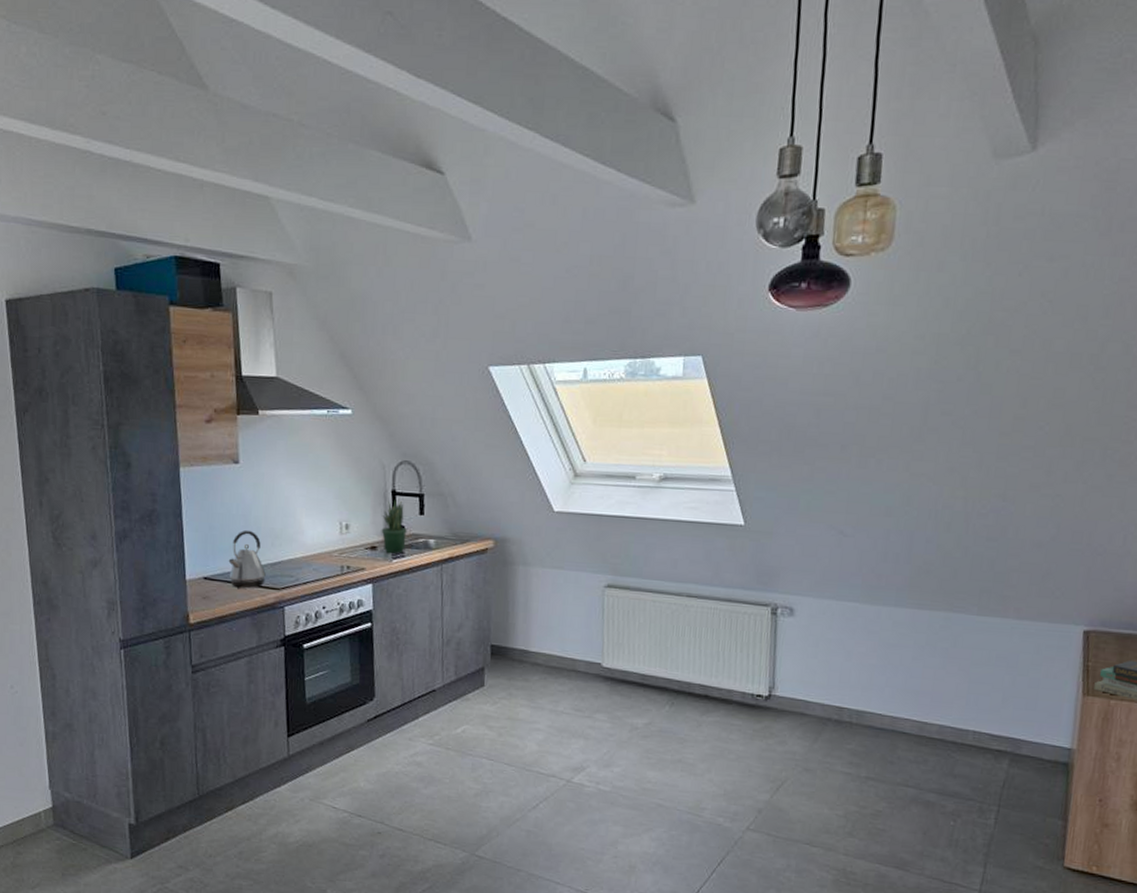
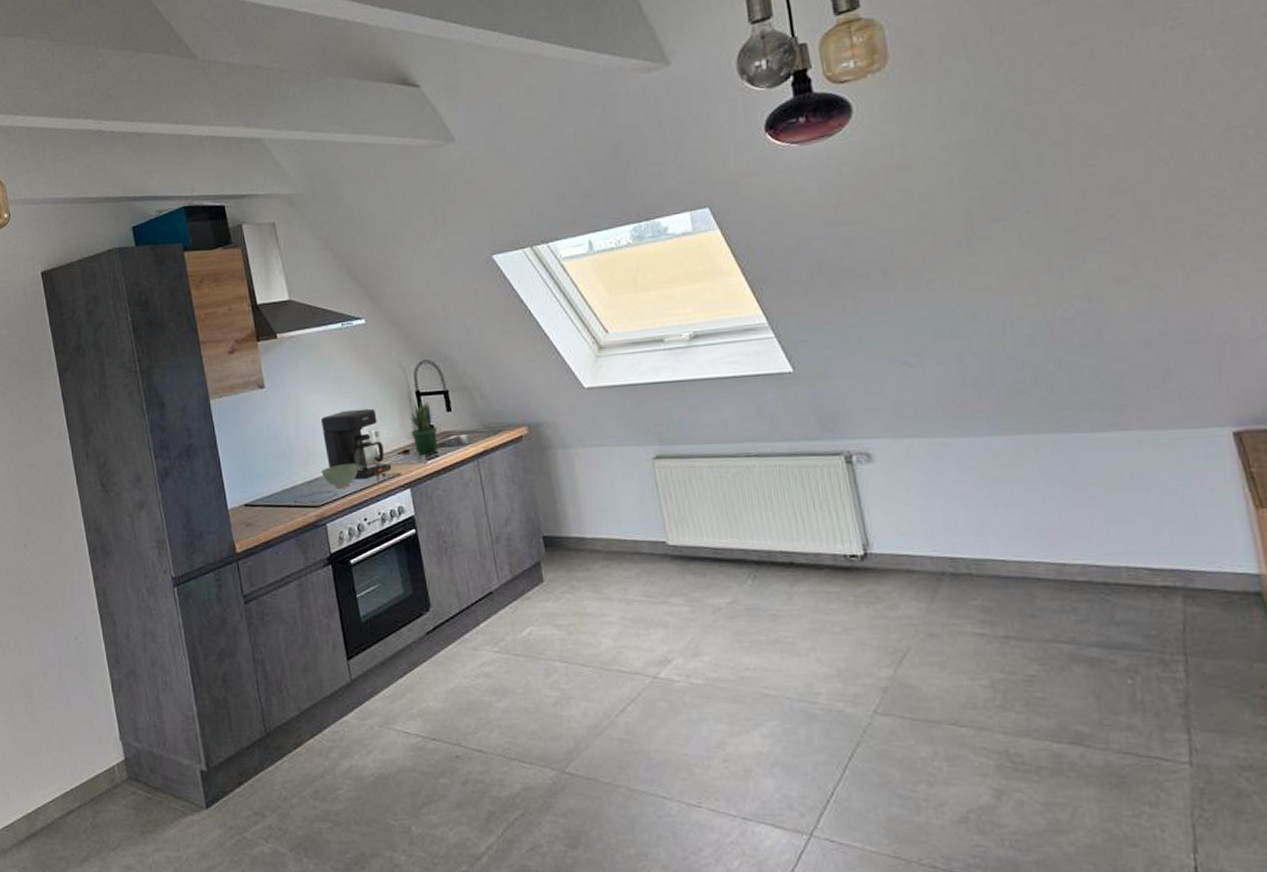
kettle: present [228,529,266,589] -> none [266,451,304,511]
bowl: none [285,550,324,575] -> present [320,463,359,489]
coffee maker: none [292,498,357,570] -> present [320,408,392,480]

